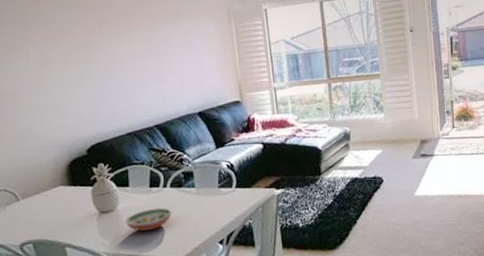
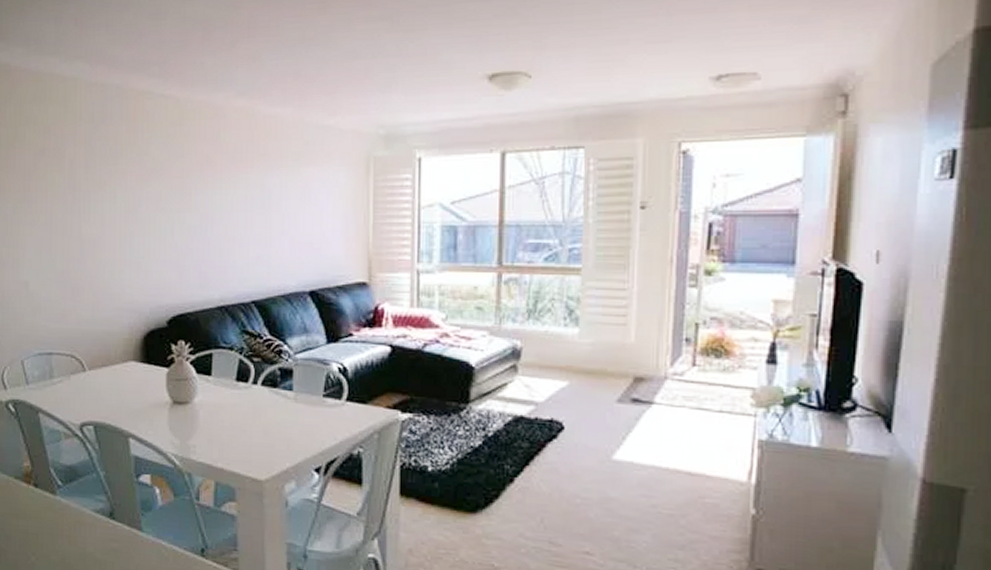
decorative bowl: present [125,207,172,232] -> none [201,408,260,437]

